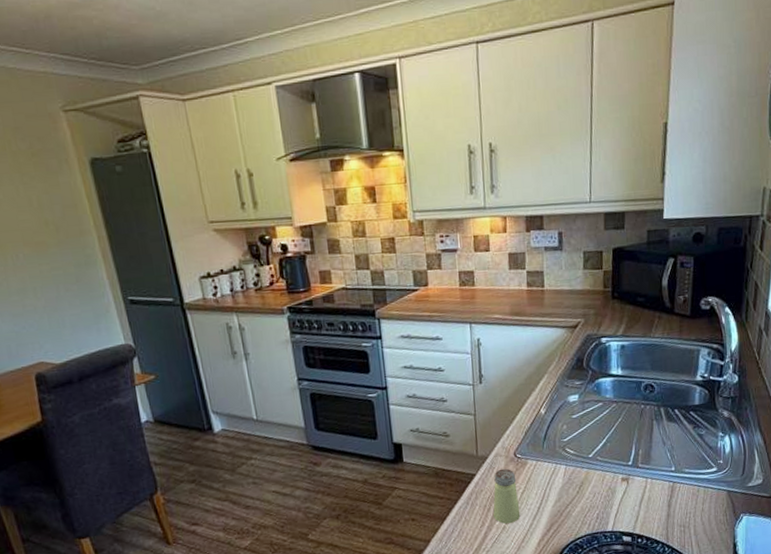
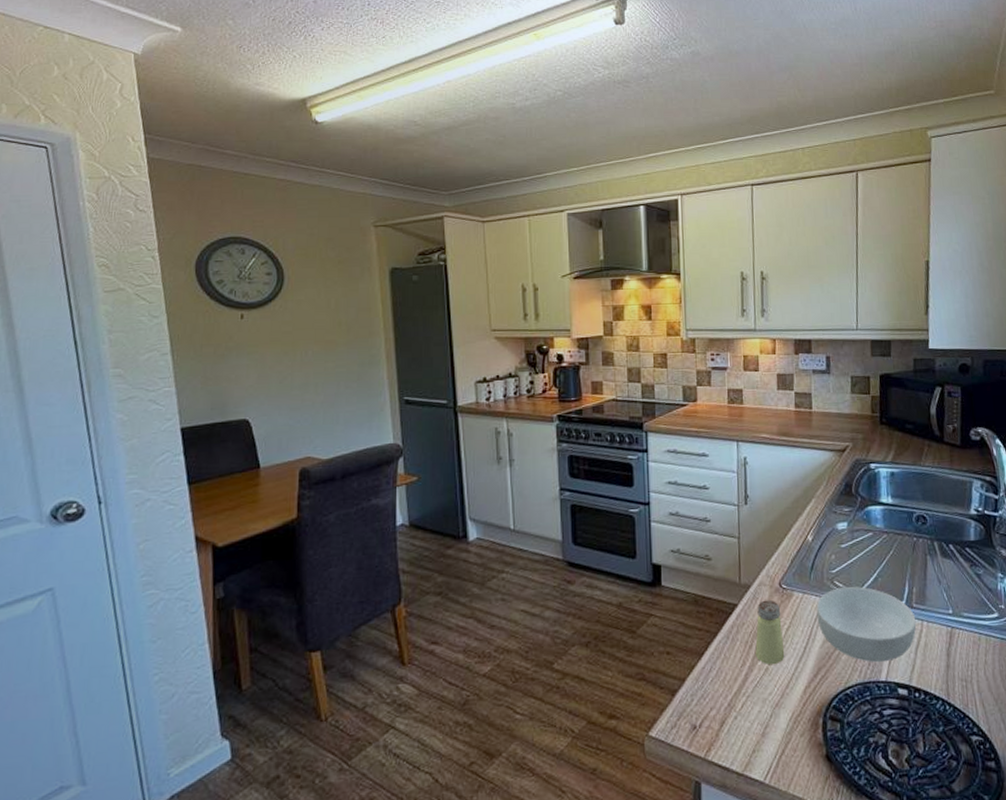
cereal bowl: none [549,452,641,516] -> present [816,586,917,663]

